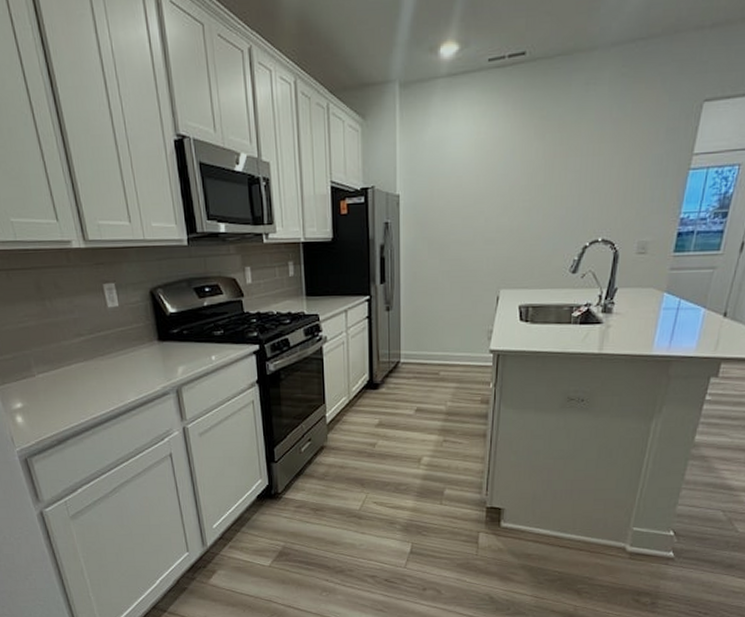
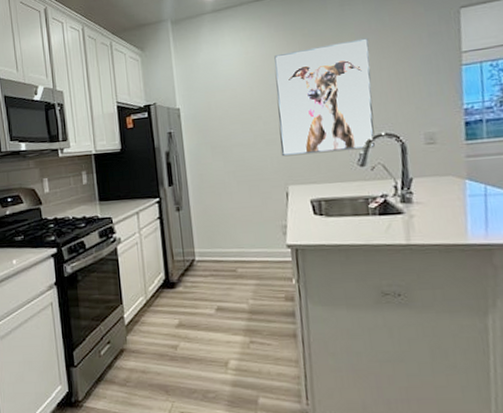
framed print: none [498,128,607,258] -> present [274,38,375,157]

